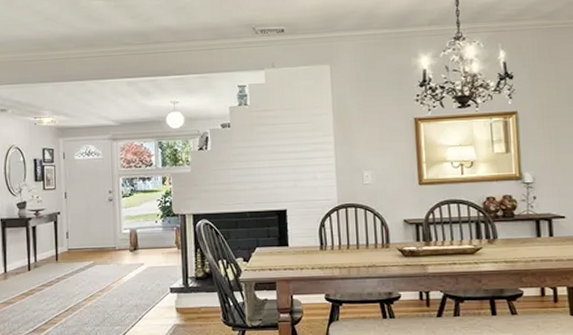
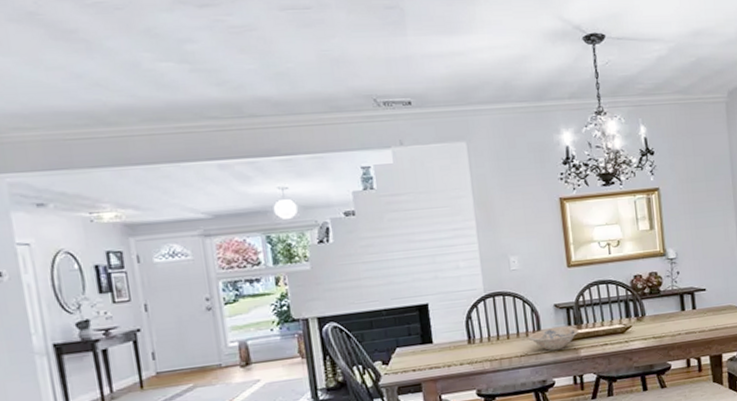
bowl: none [376,242,428,264] -> present [528,326,579,351]

